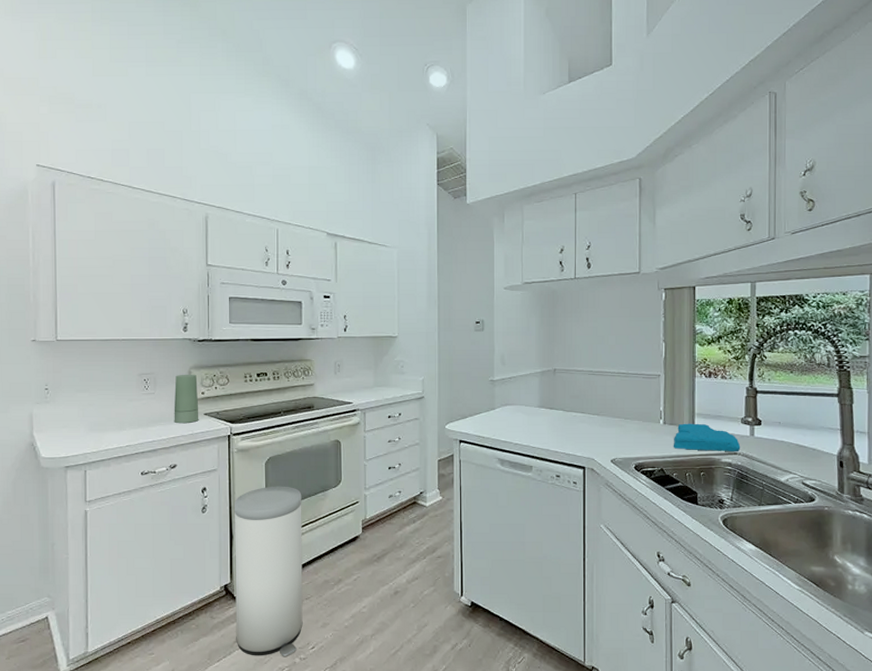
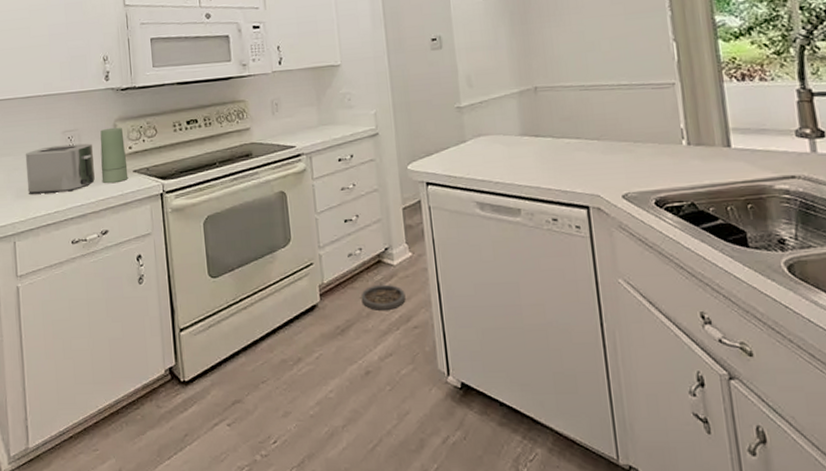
toaster: none [100,386,167,429] -> present [25,143,95,194]
pedal bin: present [234,486,303,657] -> none [173,248,261,454]
pet bowl: none [397,521,433,542] -> present [361,284,406,310]
sponge: present [673,423,741,452] -> none [703,141,800,177]

